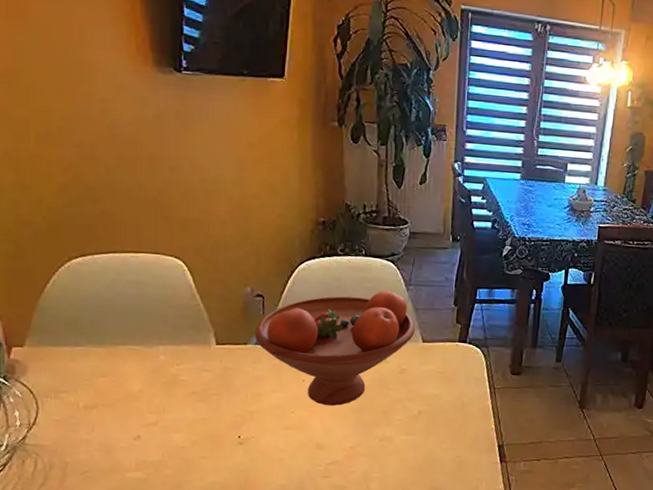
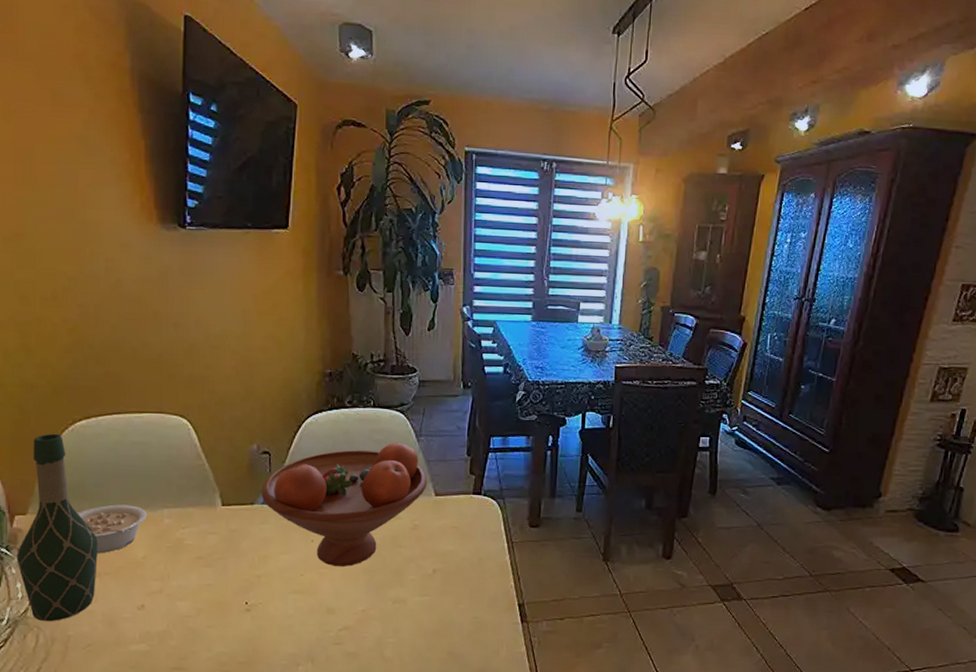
wine bottle: none [14,269,96,449] -> present [16,433,99,622]
legume: none [73,340,143,387] -> present [77,504,147,554]

